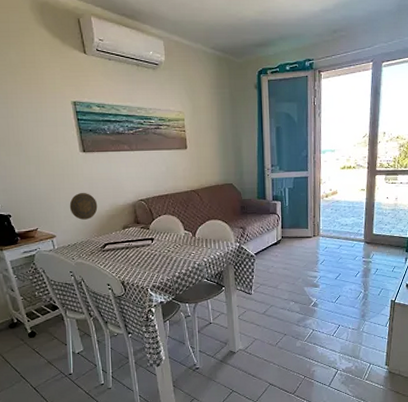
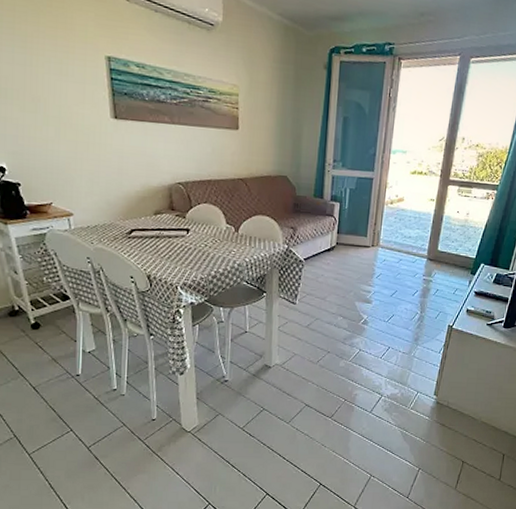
decorative plate: present [69,193,98,220] -> none [92,167,127,199]

